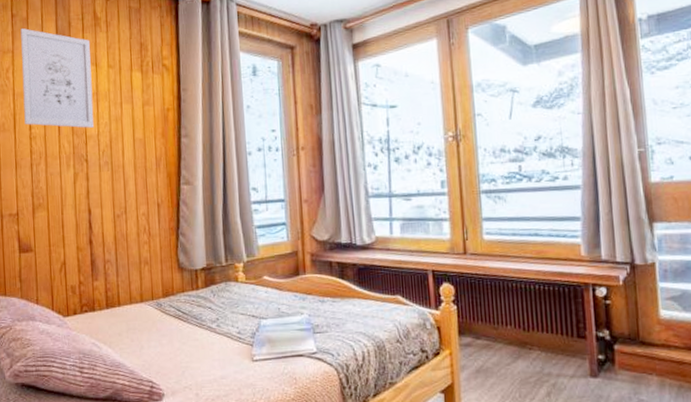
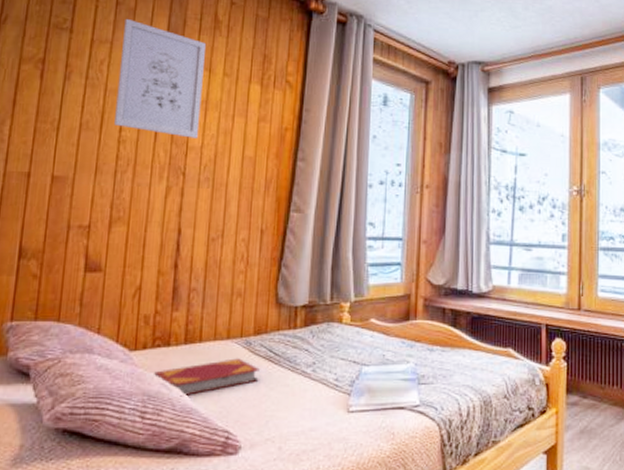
hardback book: none [85,318,173,354] -> present [154,358,261,397]

